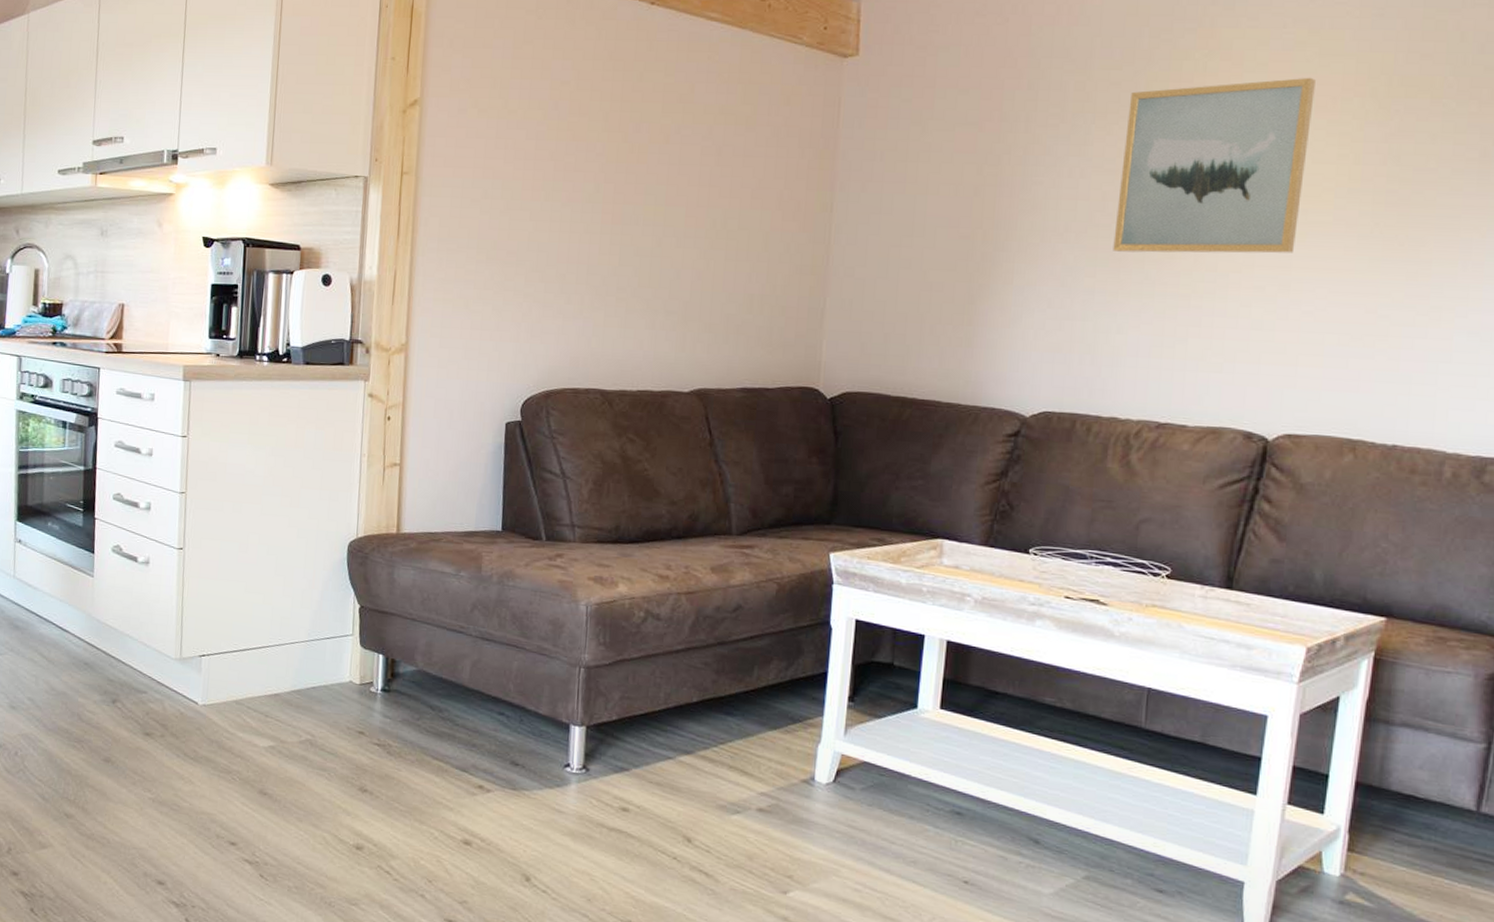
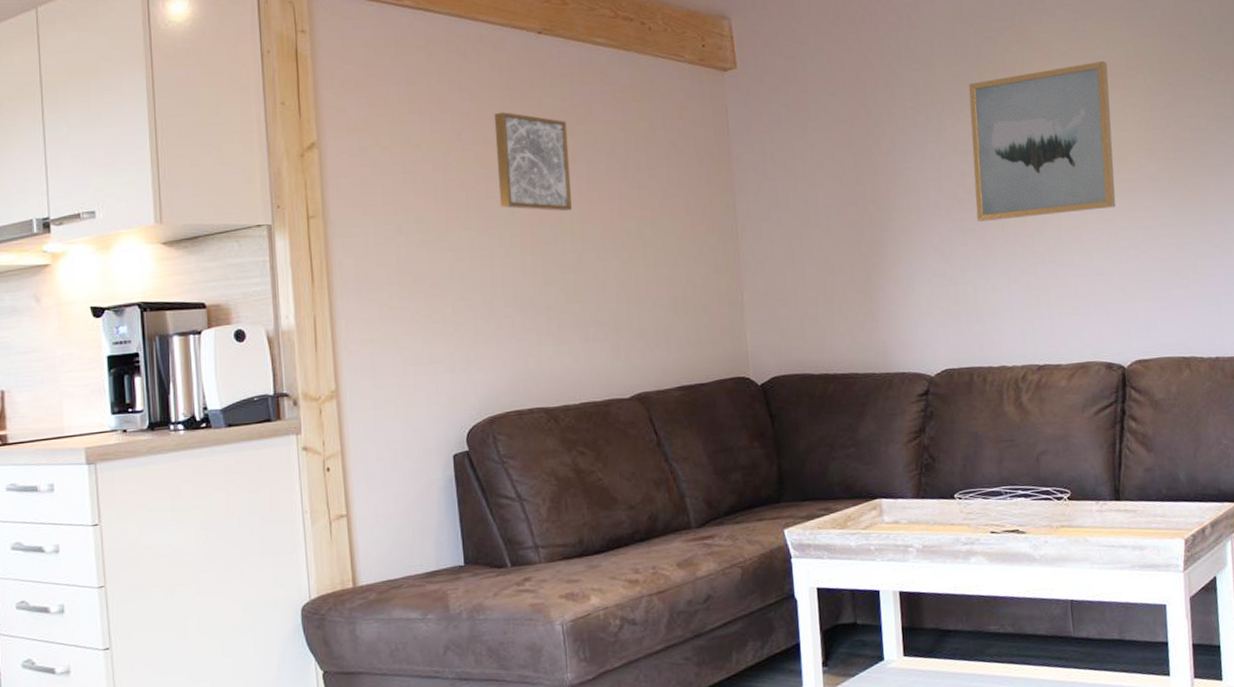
wall art: none [586,84,666,193] -> present [494,112,573,212]

